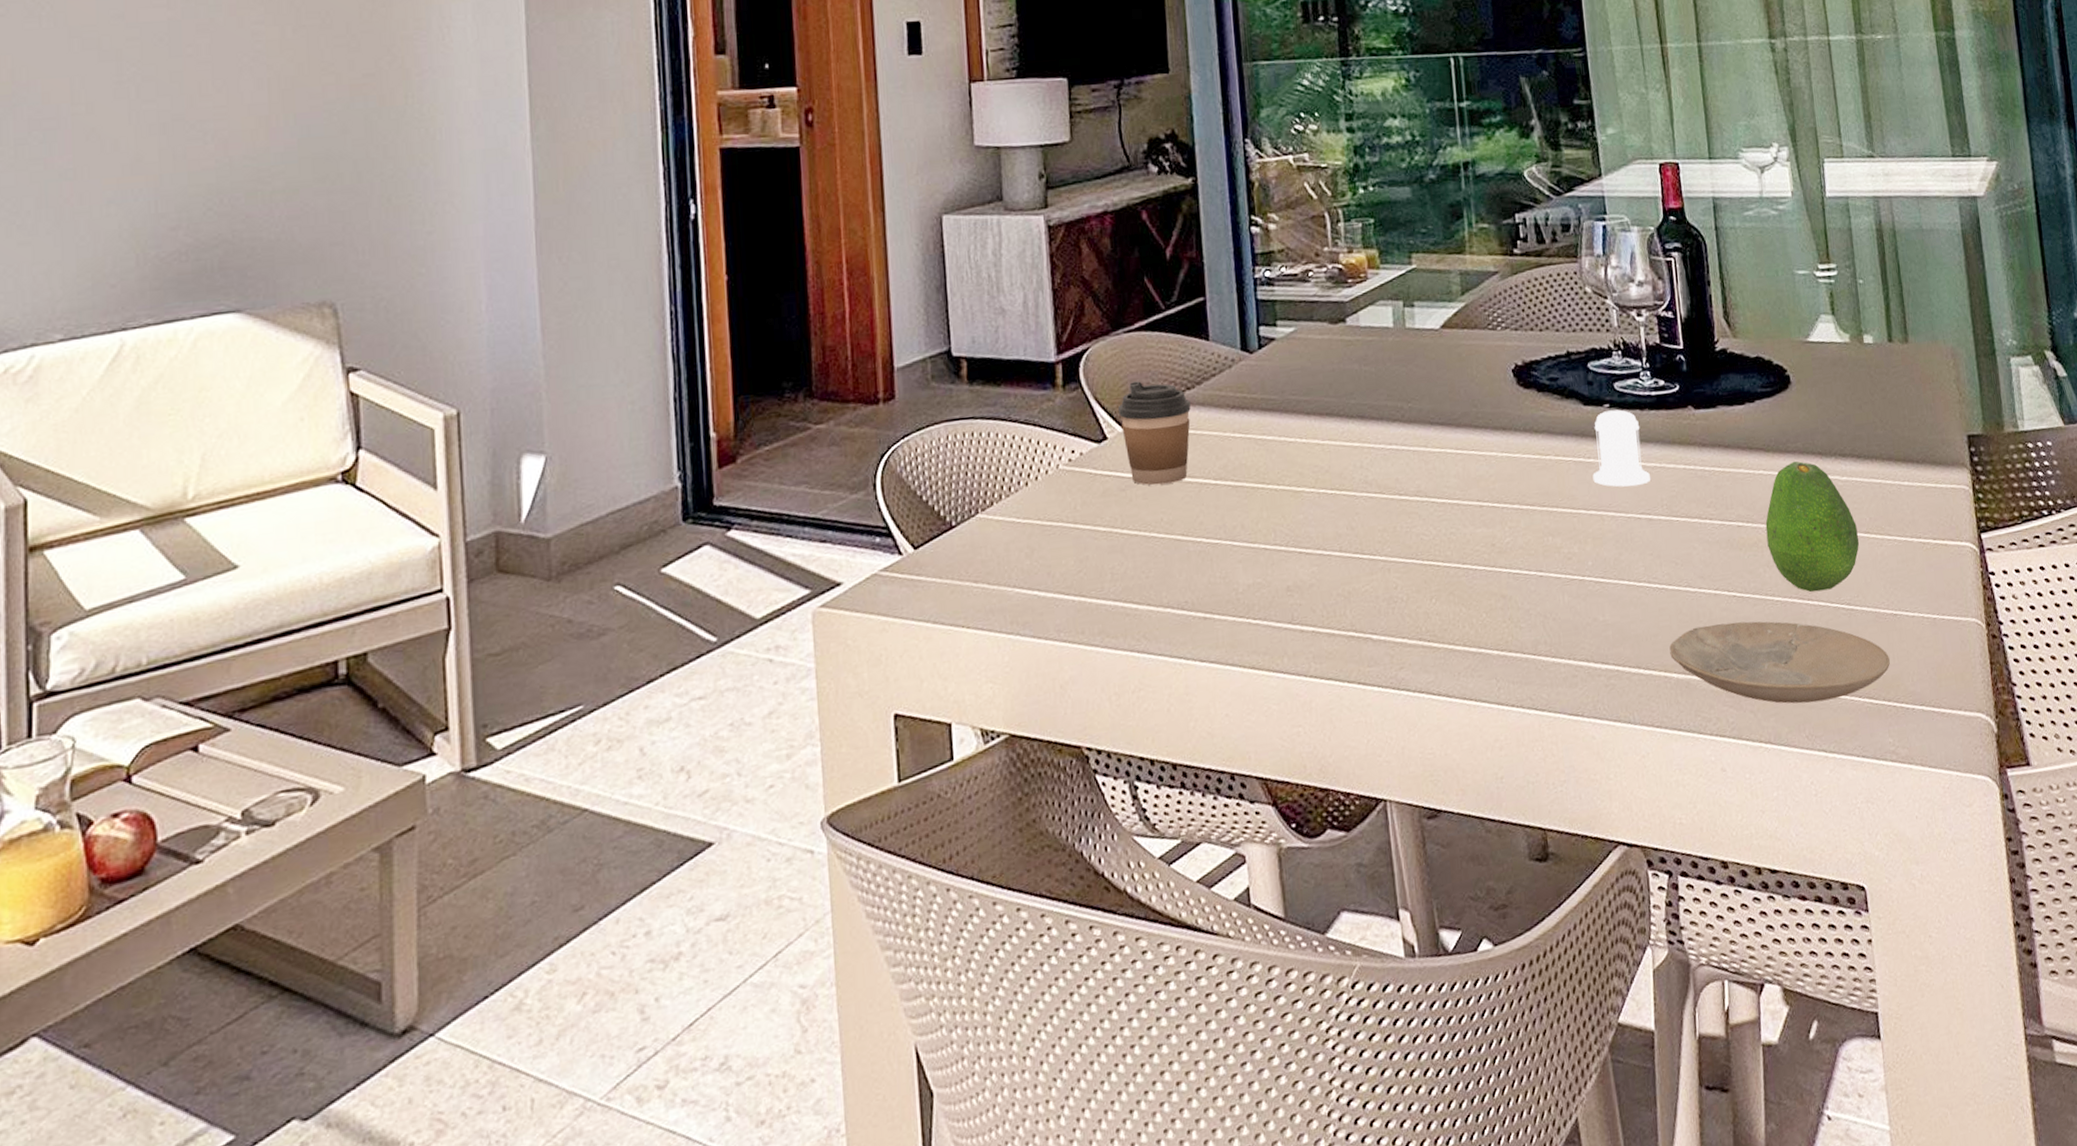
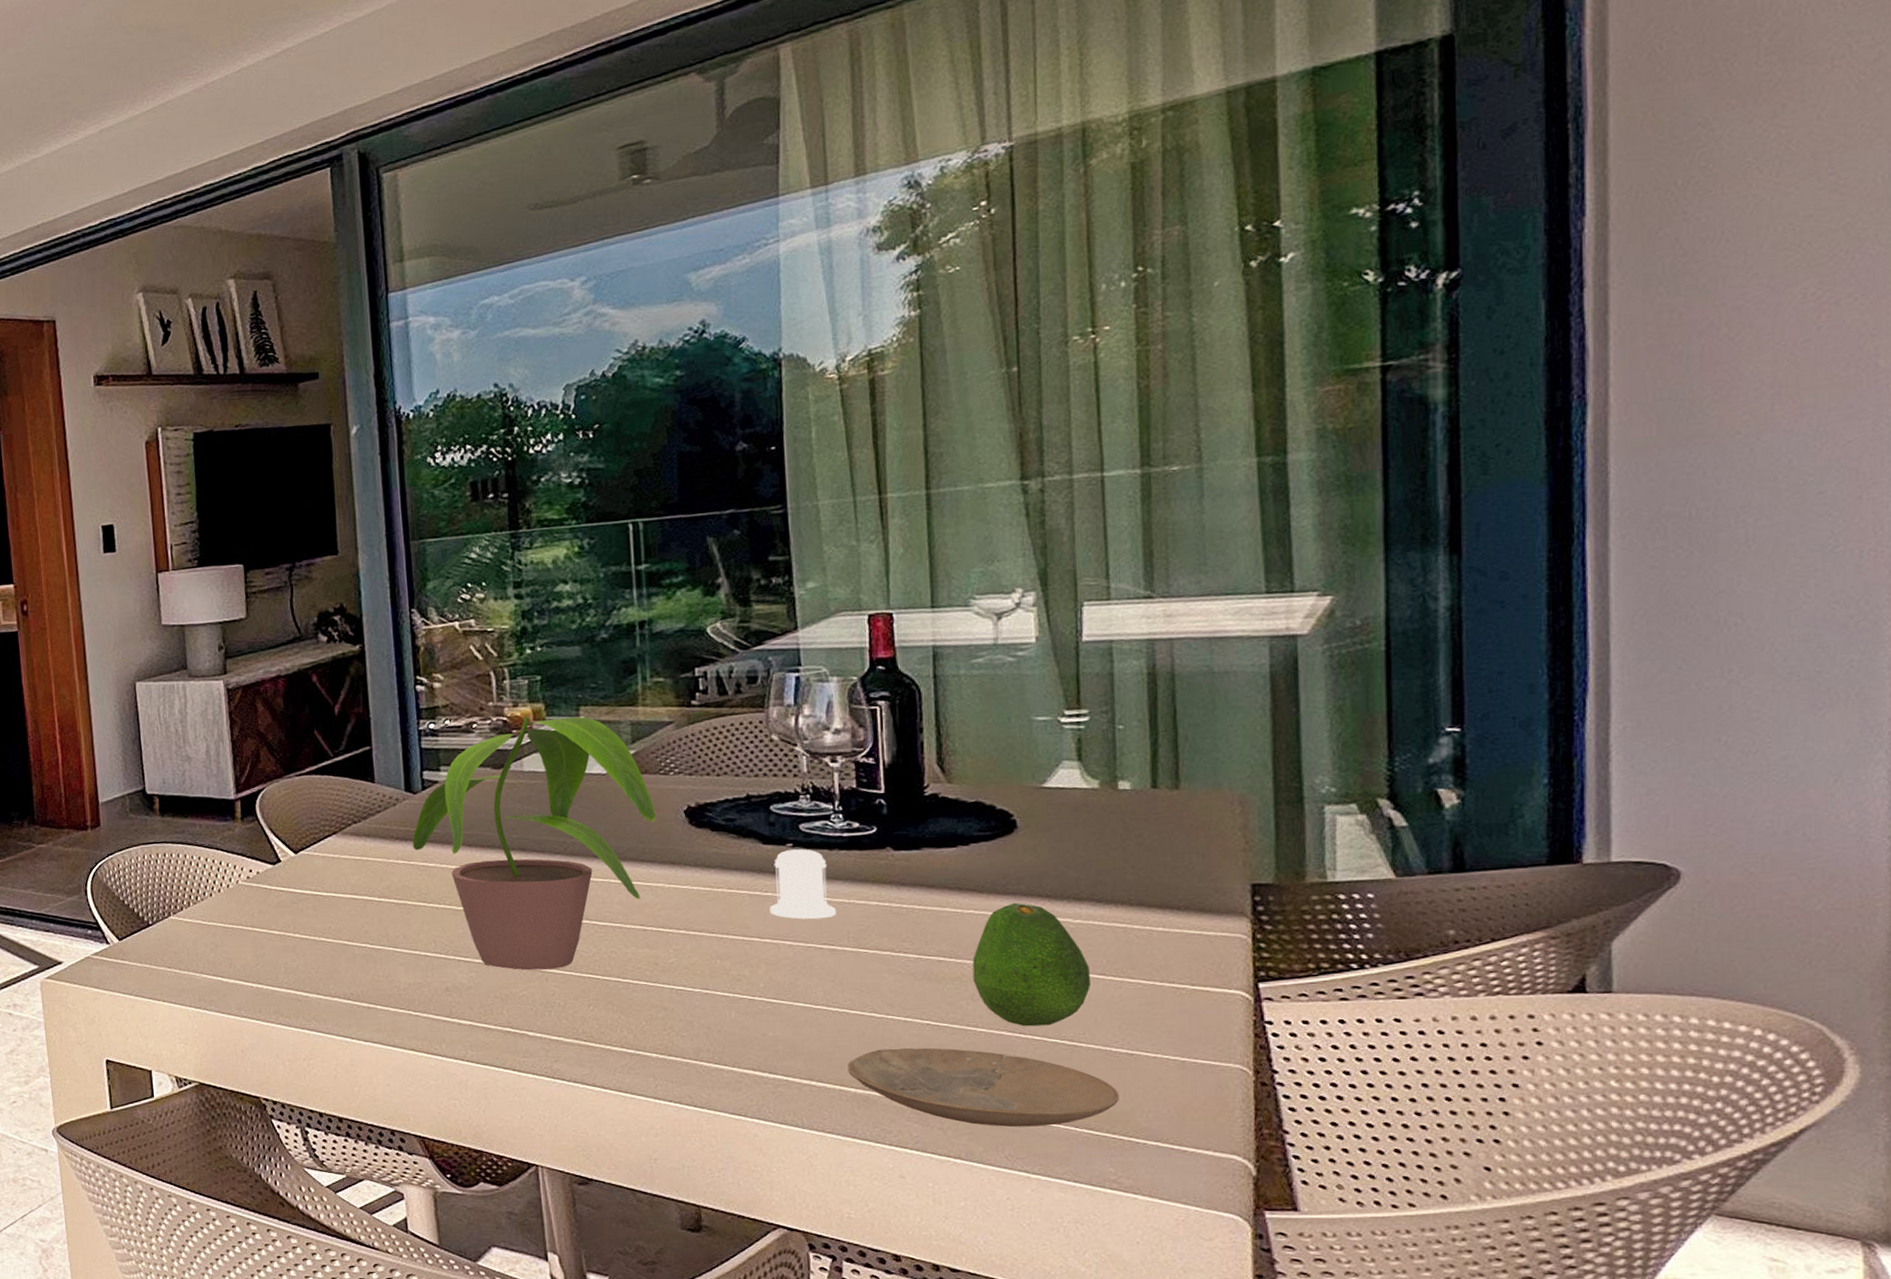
coffee cup: present [1118,381,1191,486] -> none [291,815,357,900]
potted plant: none [1249,263,1488,561] -> present [412,716,657,971]

